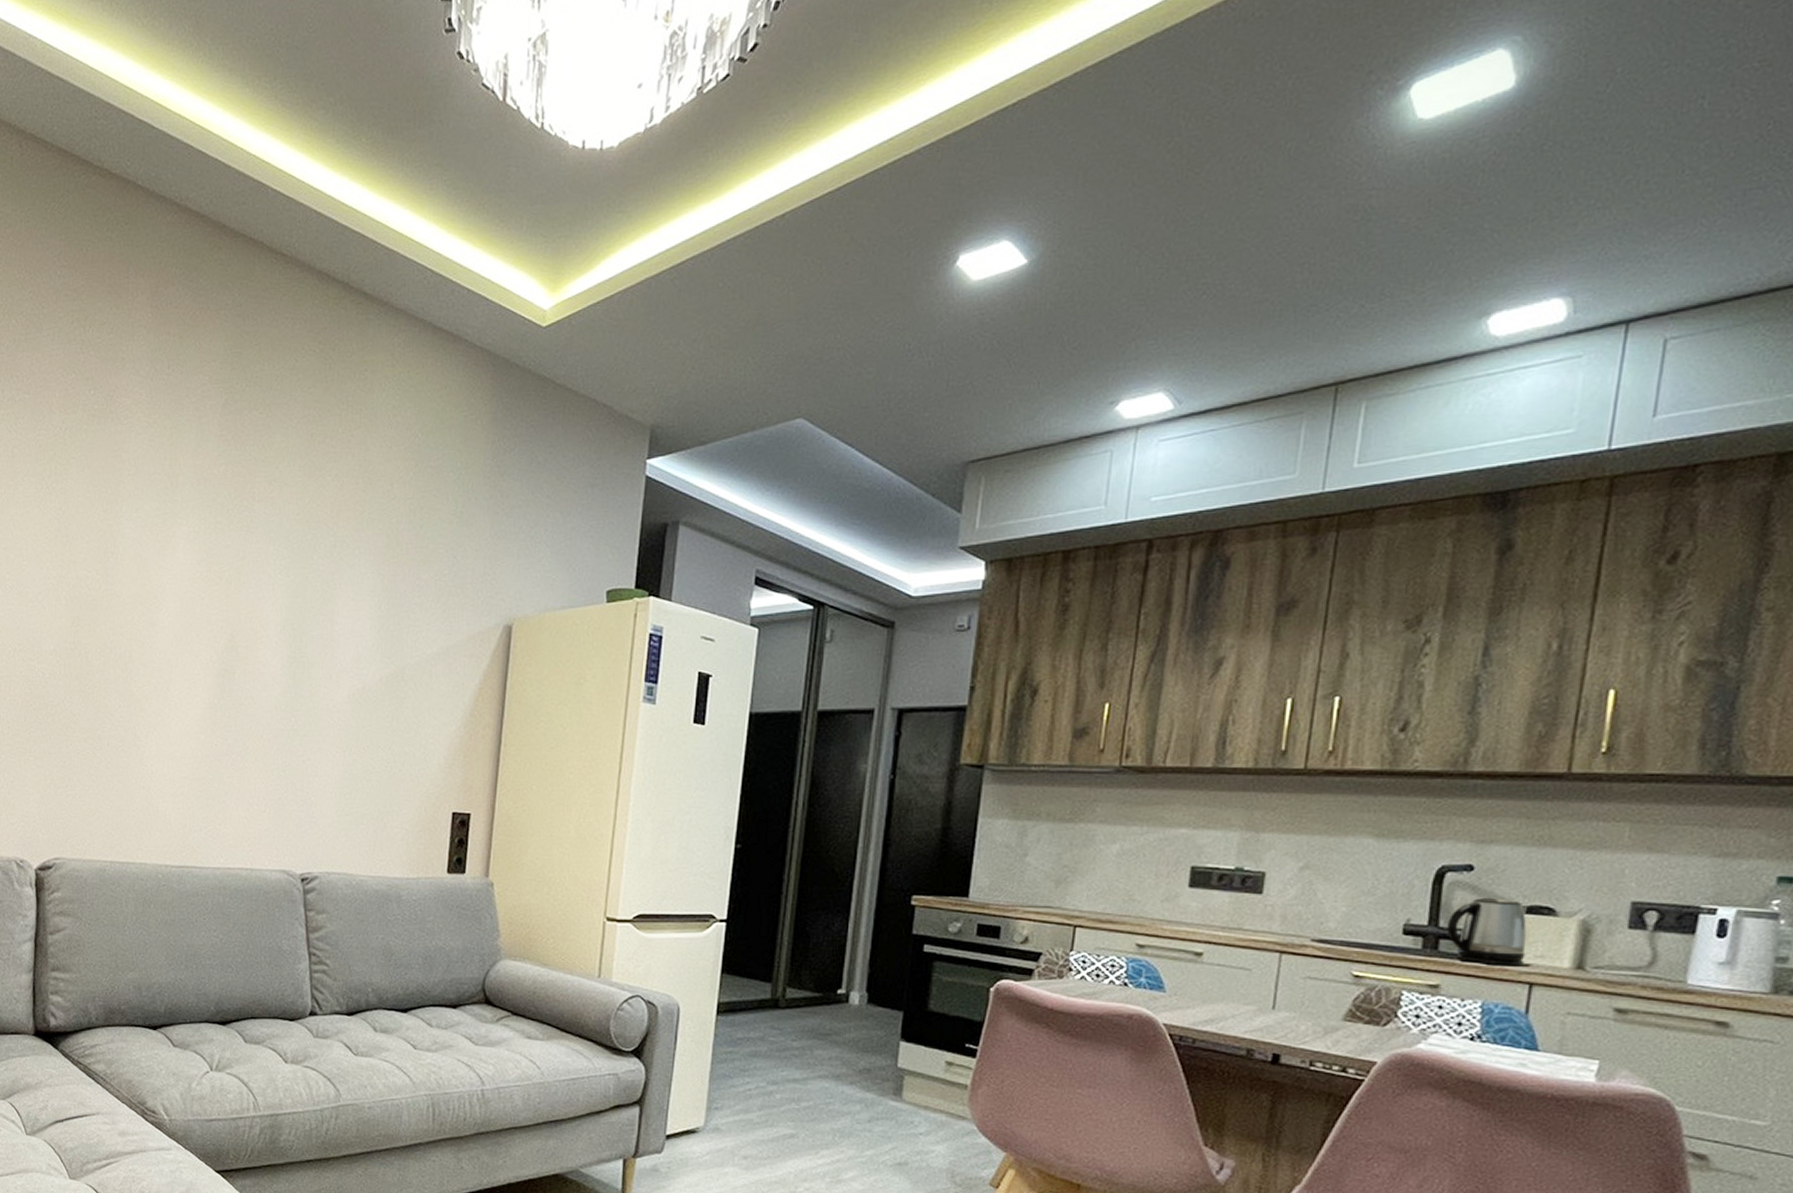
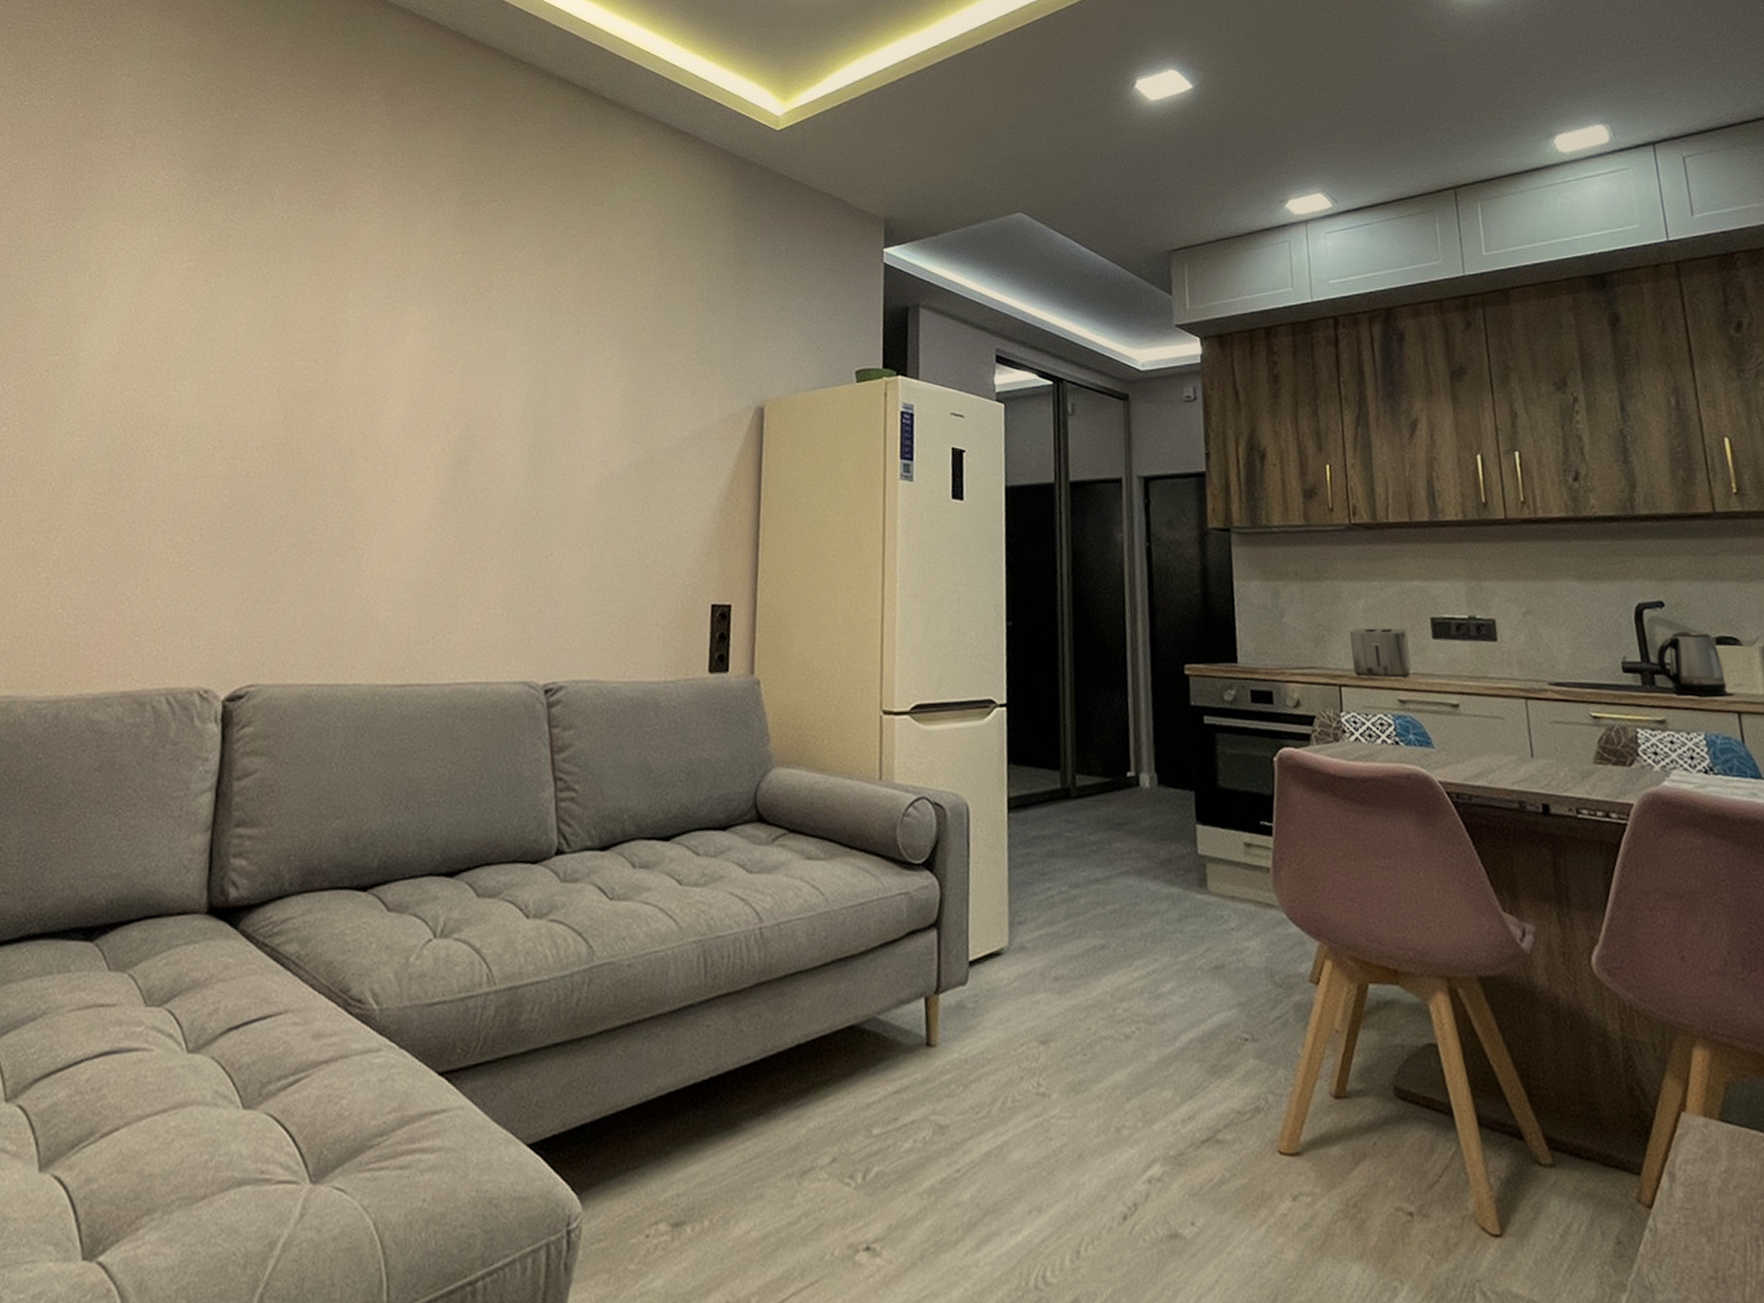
toaster: none [1093,872,1162,923] -> present [1349,627,1412,678]

